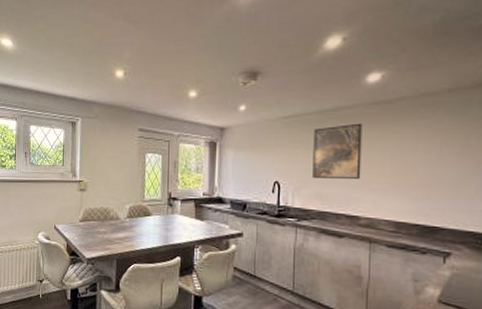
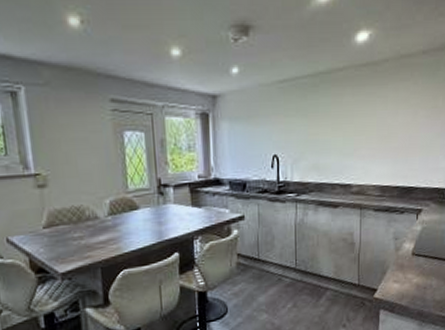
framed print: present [313,123,362,179] -> none [309,86,353,148]

